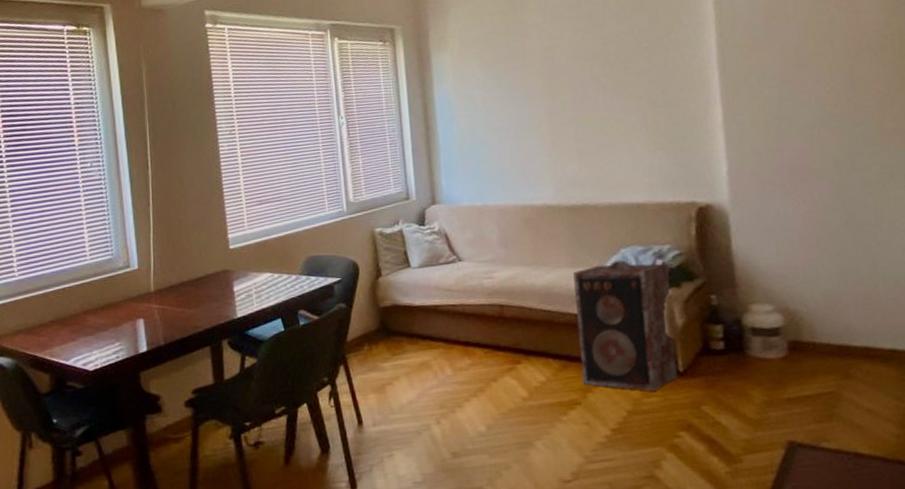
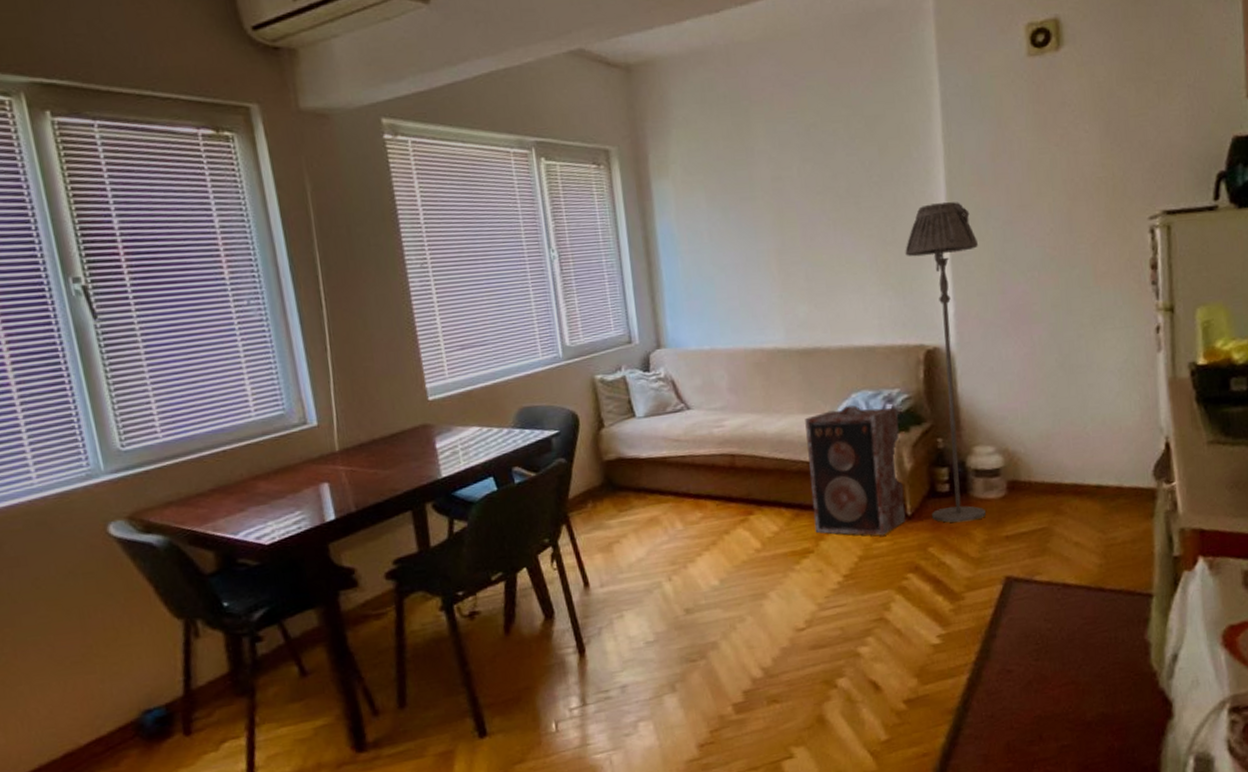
floor lamp: none [675,64,765,382] -> present [905,201,986,523]

